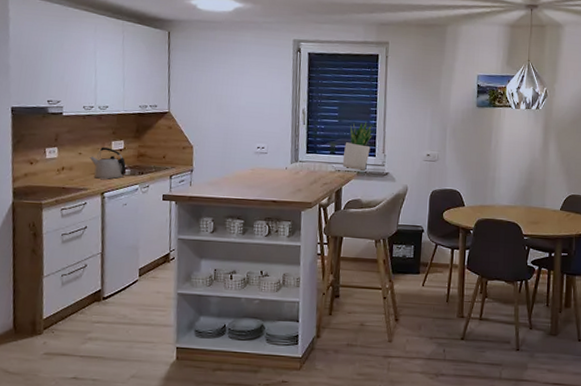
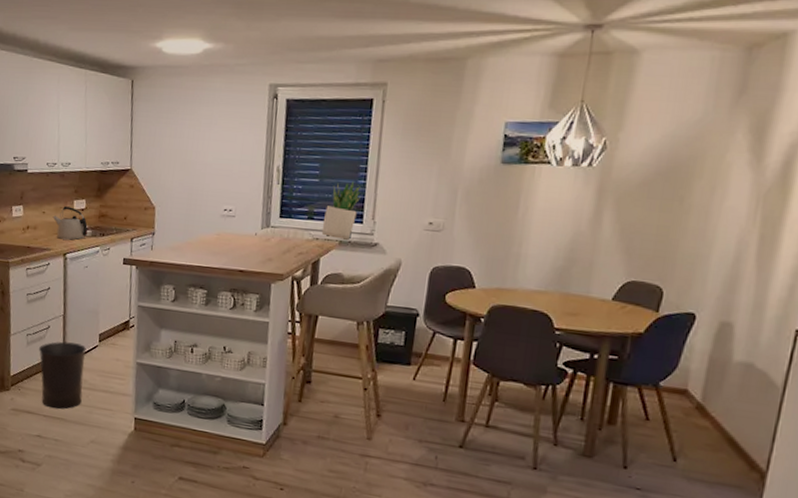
waste bin: none [74,279,126,347] -> present [38,341,87,409]

